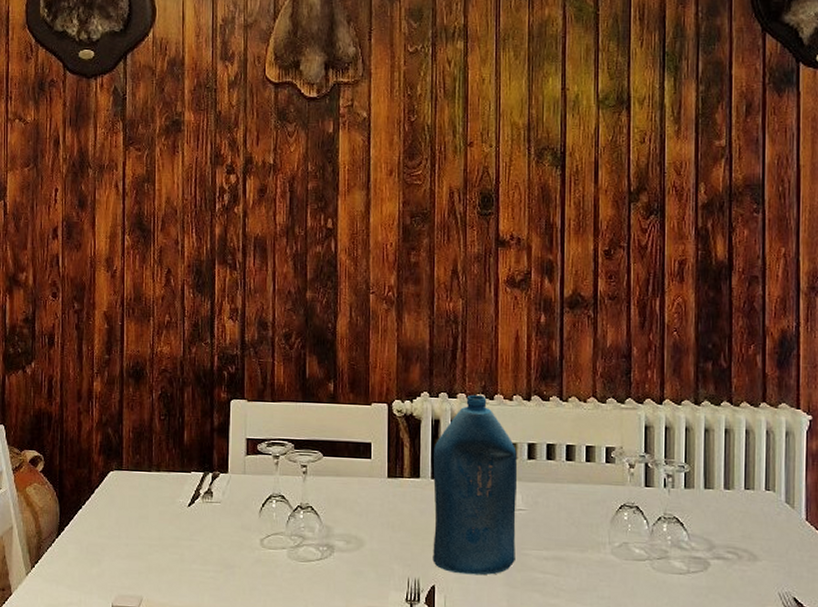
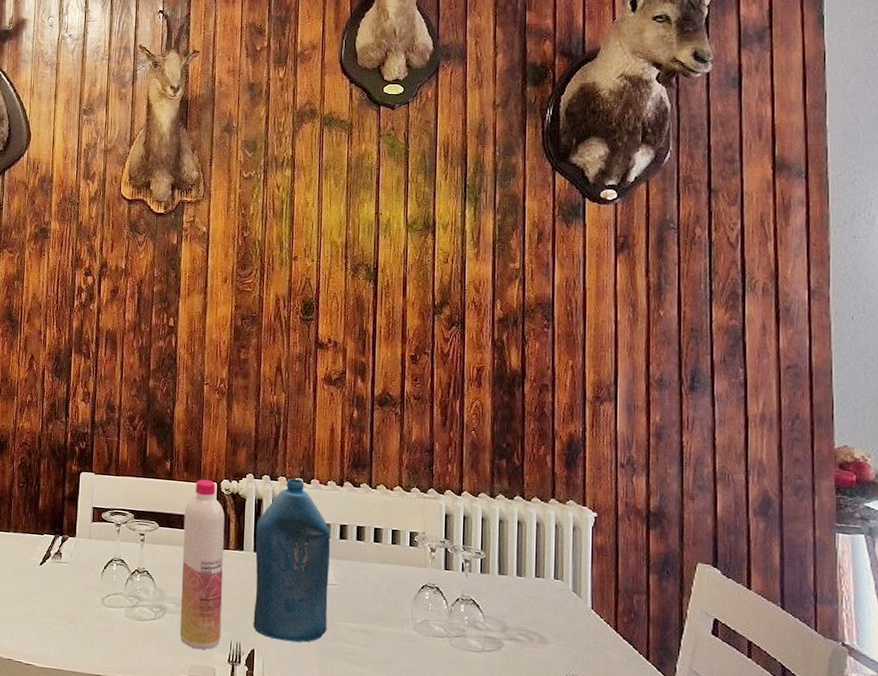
beverage bottle: none [350,400,398,590] -> present [179,479,225,650]

